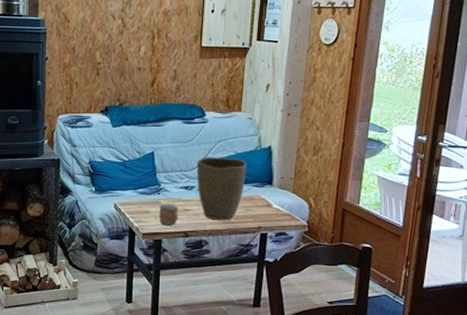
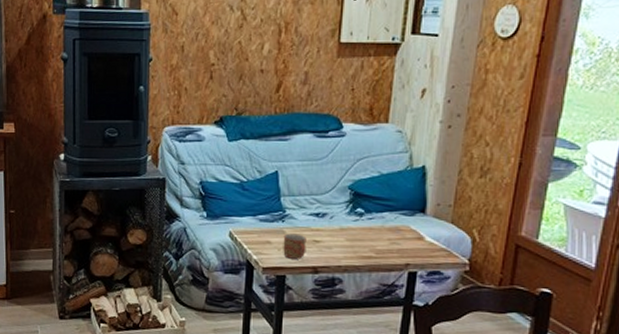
vase: present [196,157,247,221] -> none [330,178,394,256]

